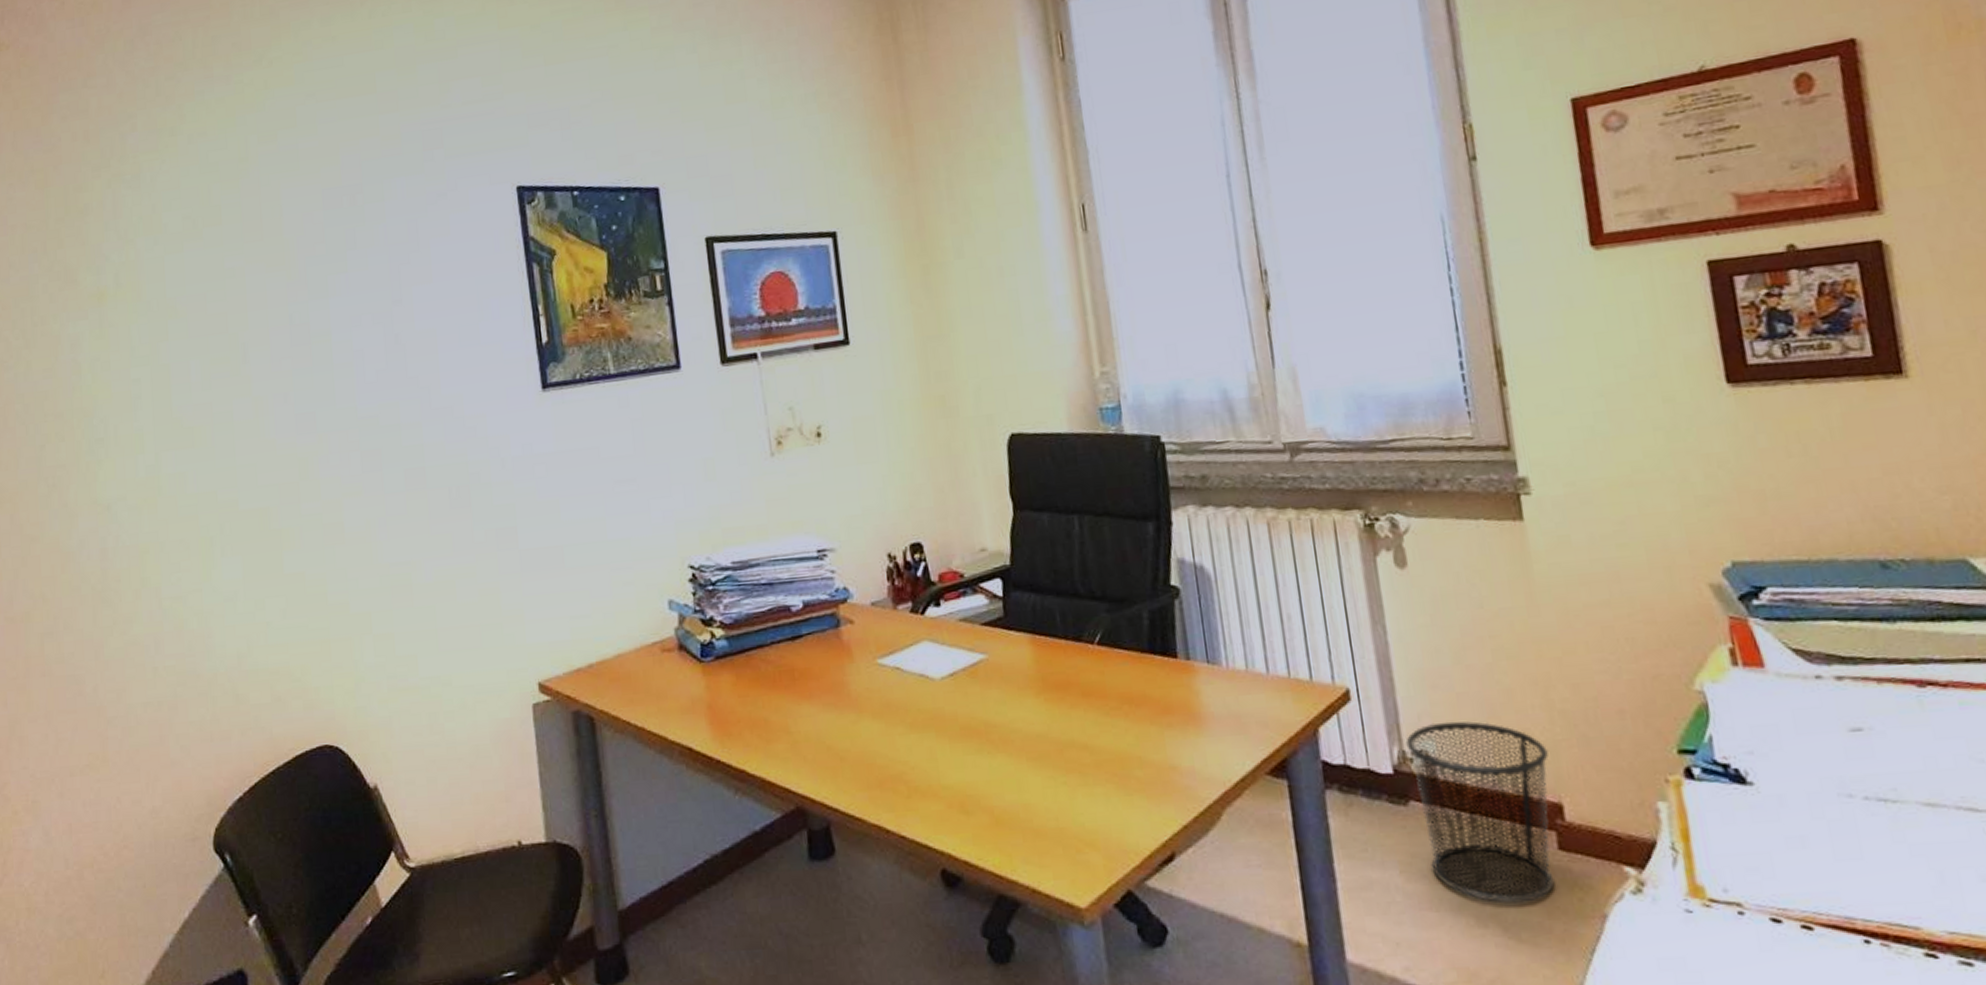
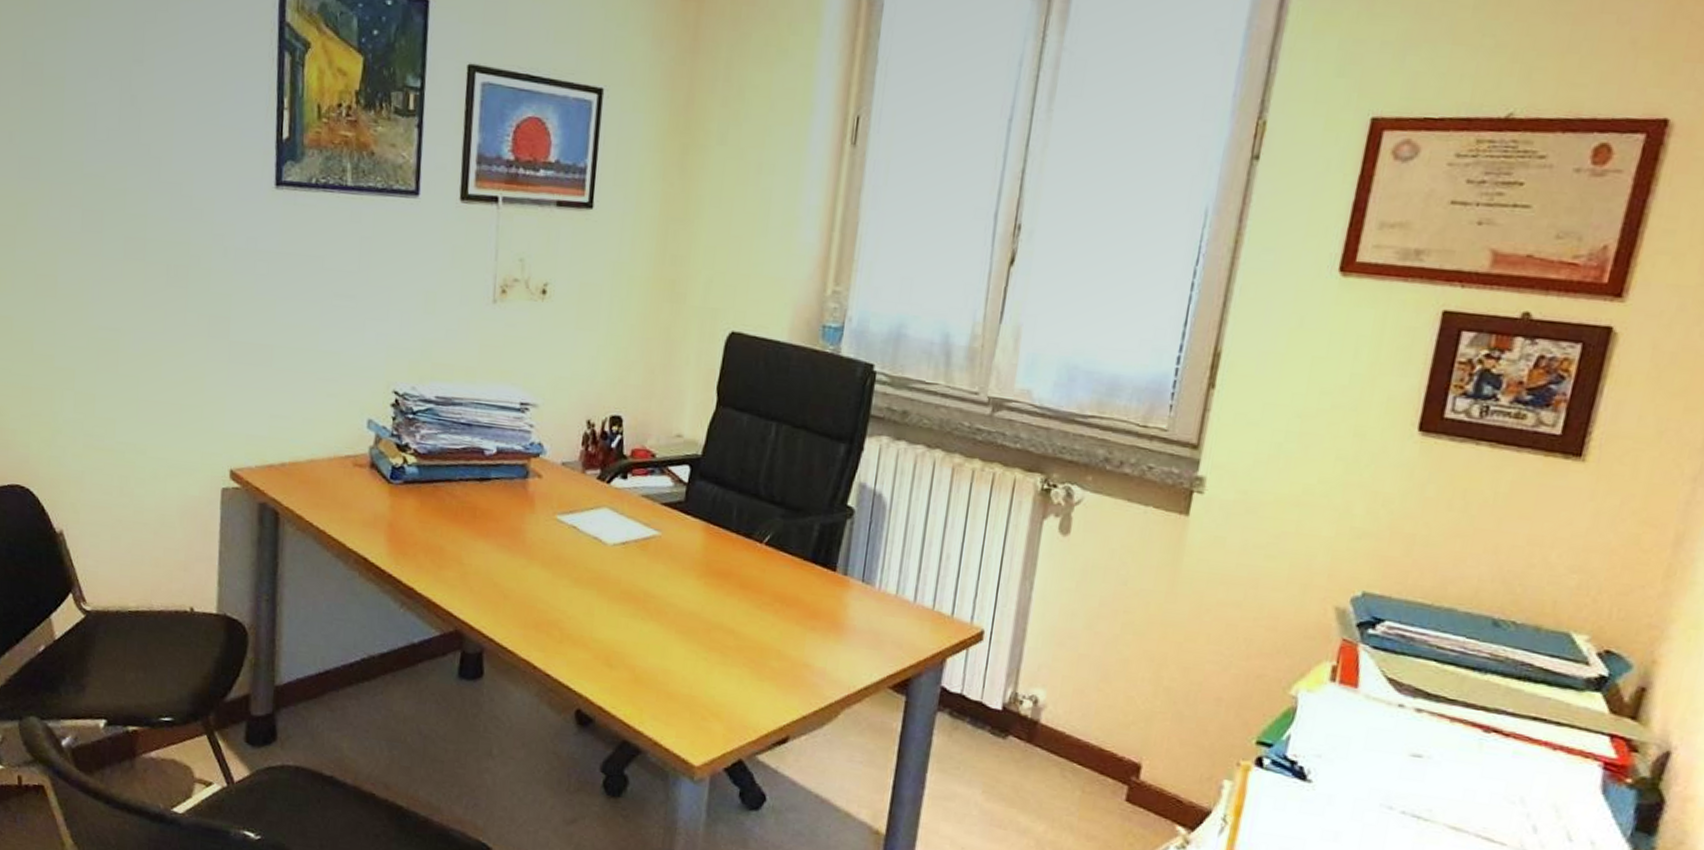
waste bin: present [1406,721,1555,903] -> none [1011,674,1145,838]

